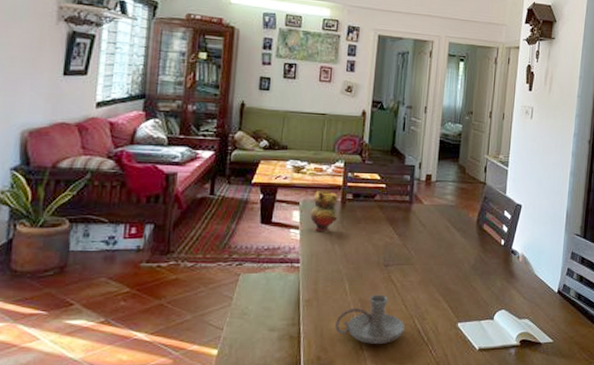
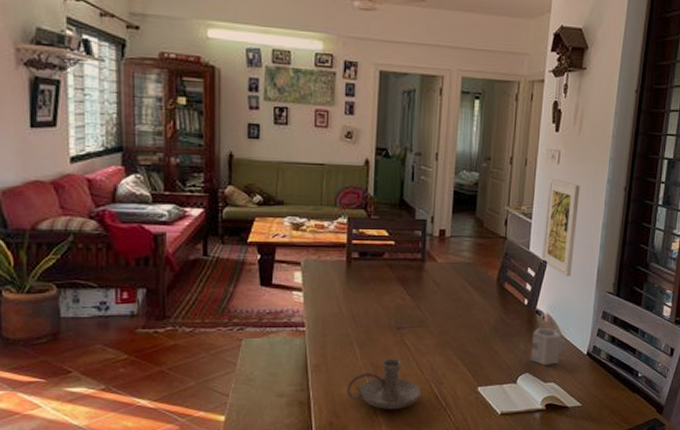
teapot: present [310,191,338,231] -> none [314,250,343,293]
cup: none [506,266,538,302] -> present [530,327,565,365]
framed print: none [517,131,551,220] -> present [541,178,580,277]

